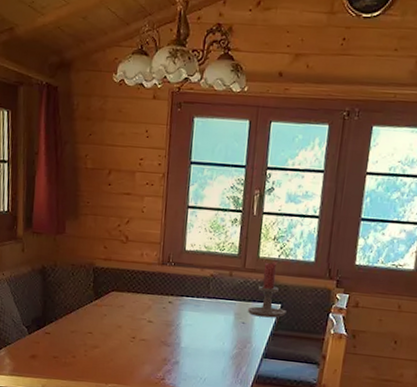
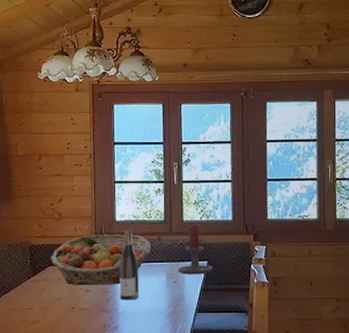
fruit basket: none [114,263,221,319] -> present [51,234,151,286]
wine bottle: none [182,259,206,337] -> present [119,228,140,300]

